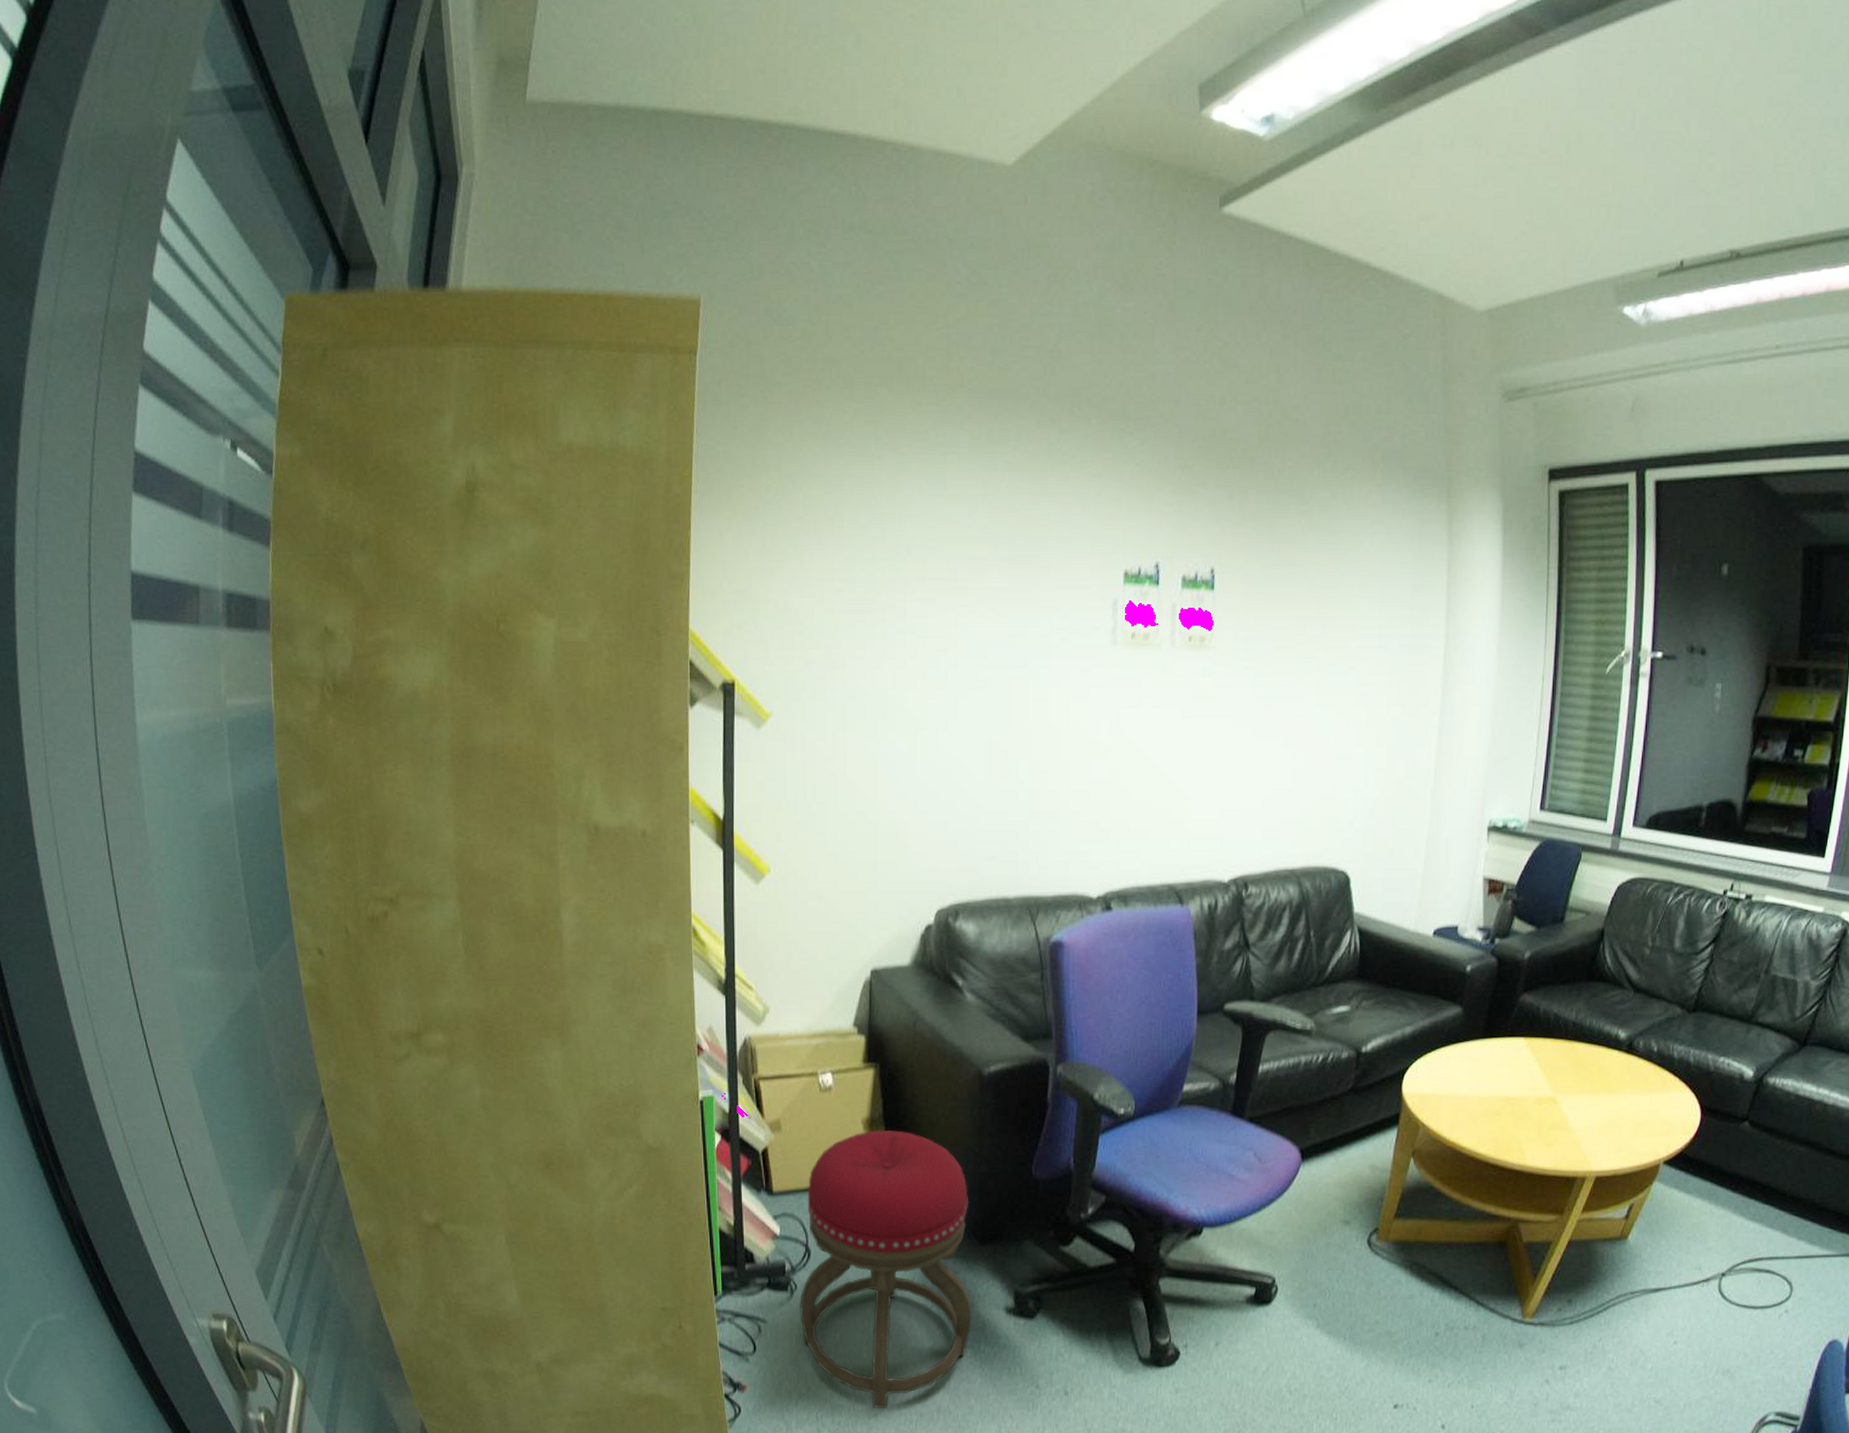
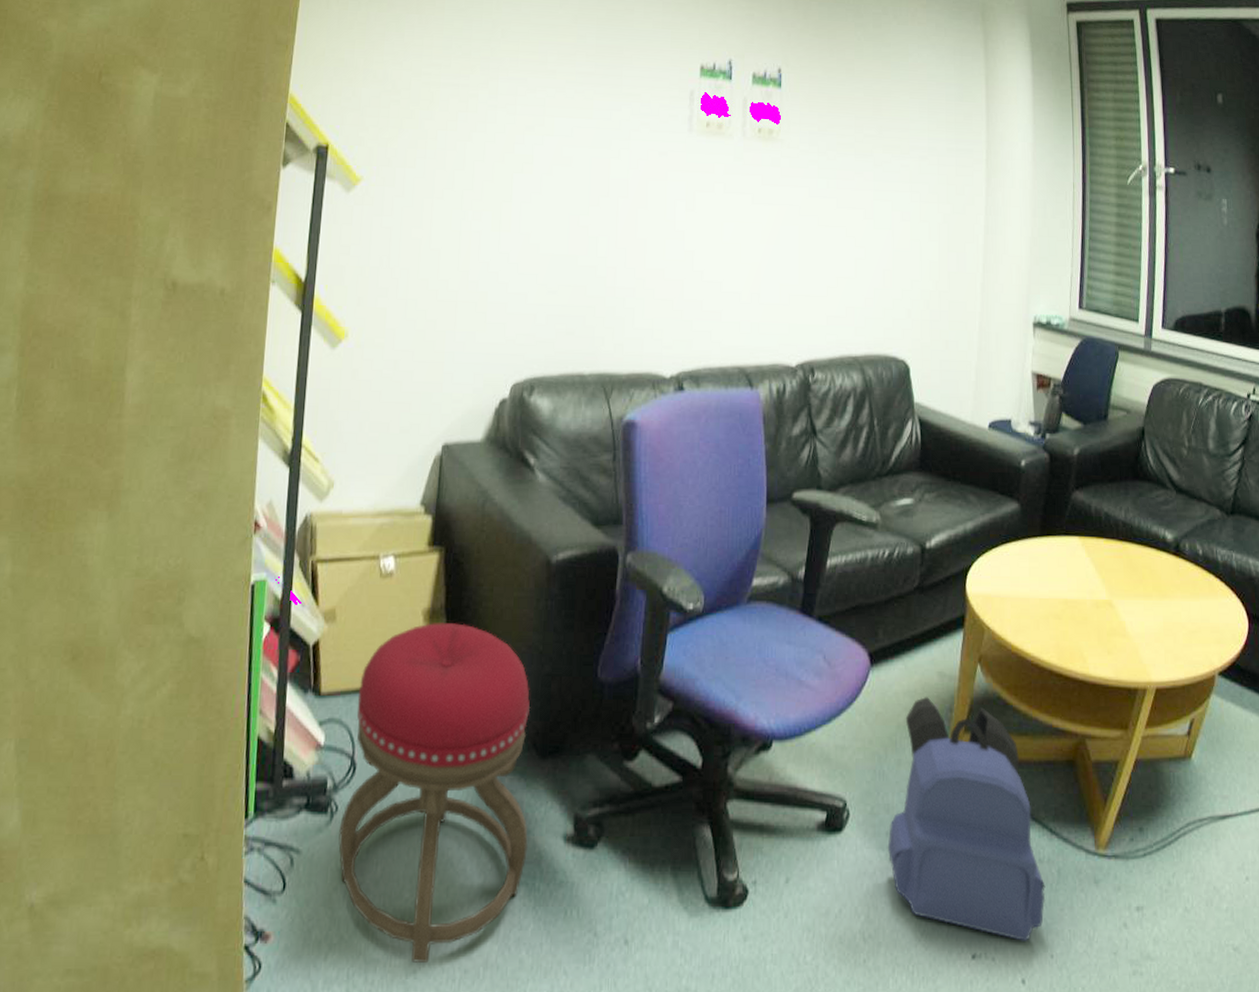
backpack: none [1314,1188,1469,1394] -> present [887,697,1046,941]

